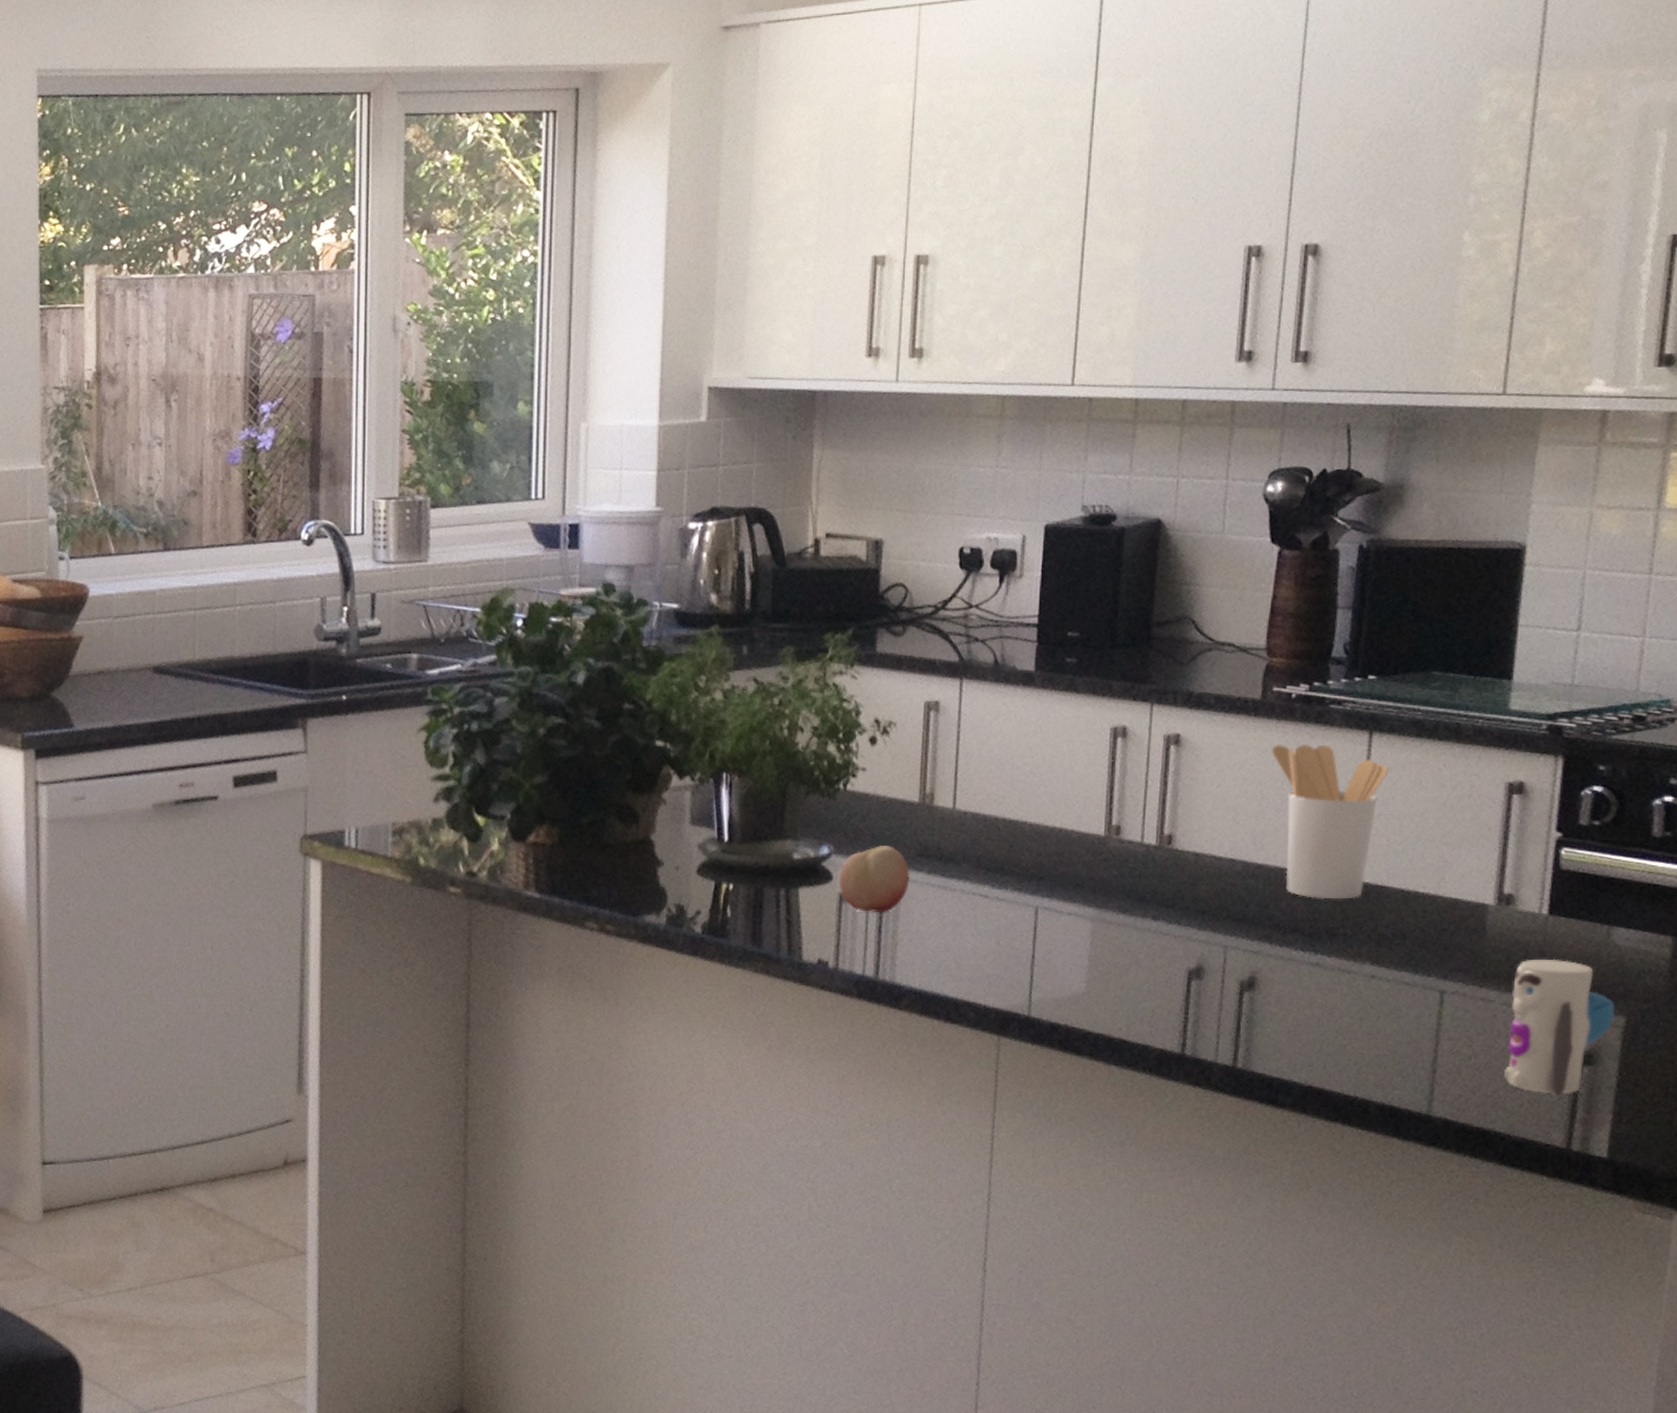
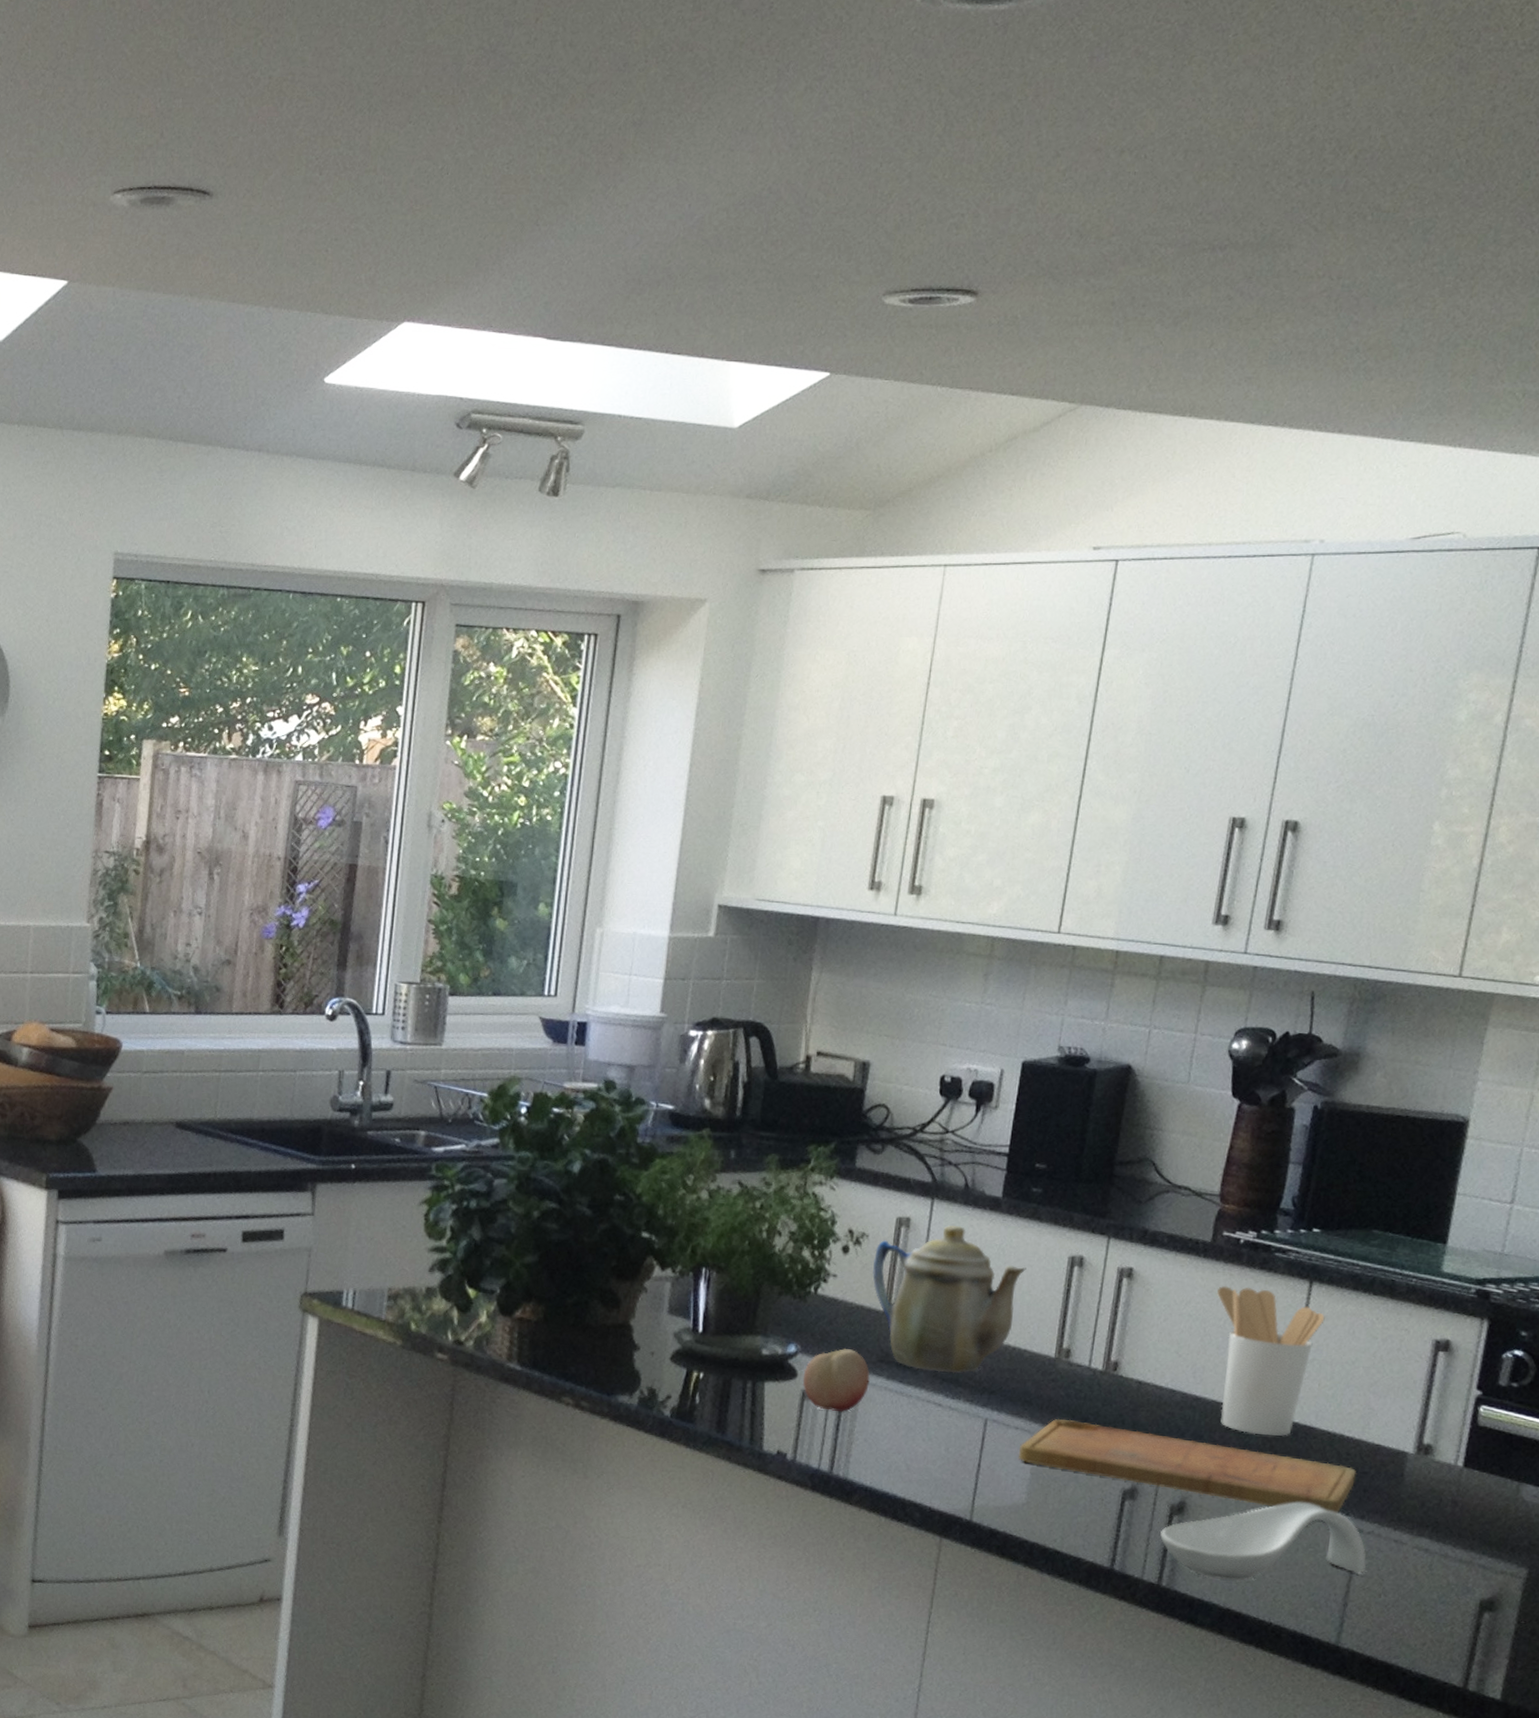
teapot: none [904,704,1067,862] -> present [872,1225,1026,1373]
cutting board: none [1073,900,1436,975] -> present [1018,1419,1357,1513]
spoon rest: none [1231,966,1454,1057] -> present [1160,1502,1367,1582]
toy: present [1504,958,1615,1099] -> none [1410,1507,1519,1641]

